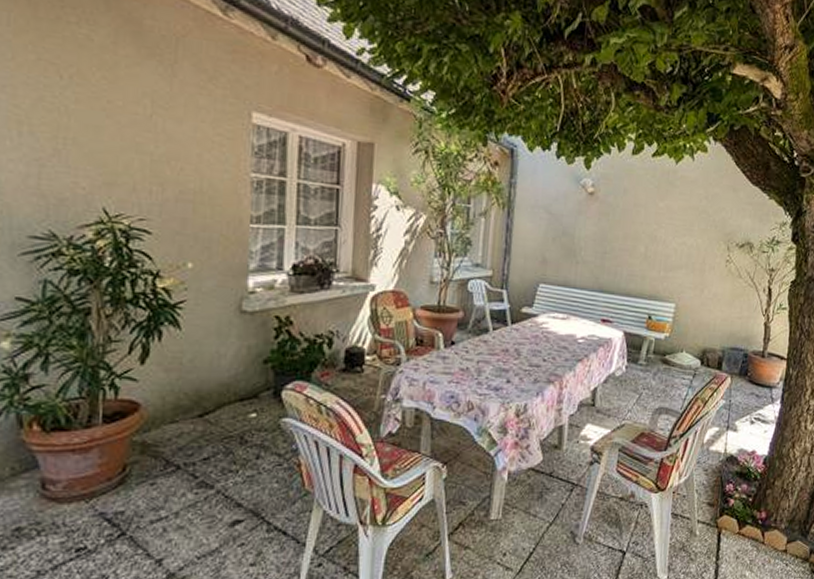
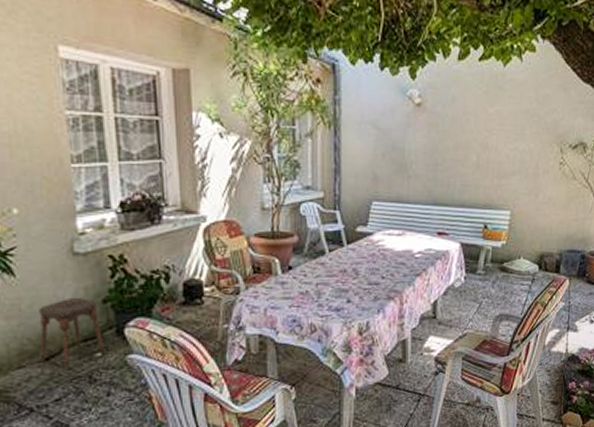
stool: none [194,355,260,430] -> present [38,297,106,371]

